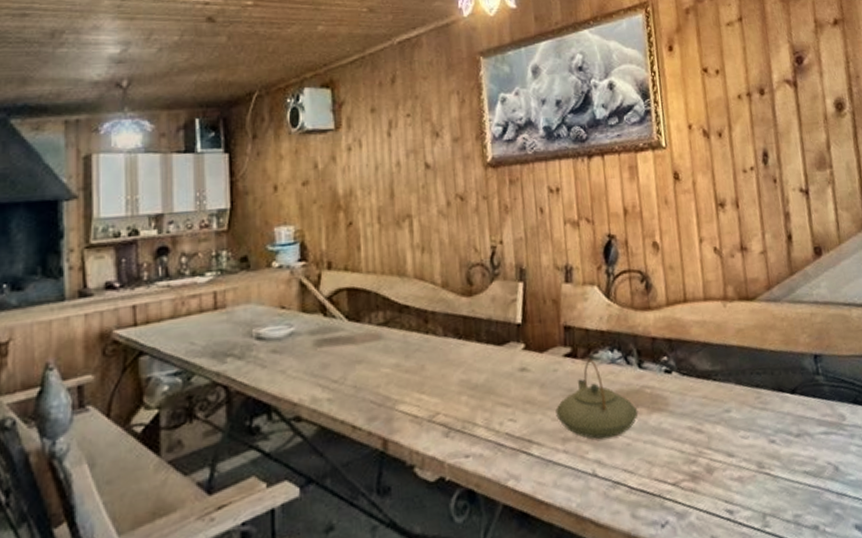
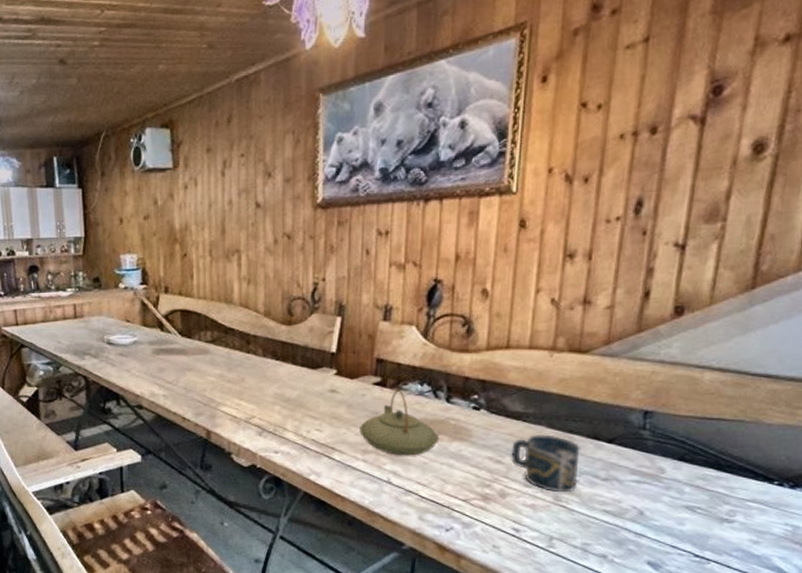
cup: none [707,391,775,459] -> present [511,435,580,493]

